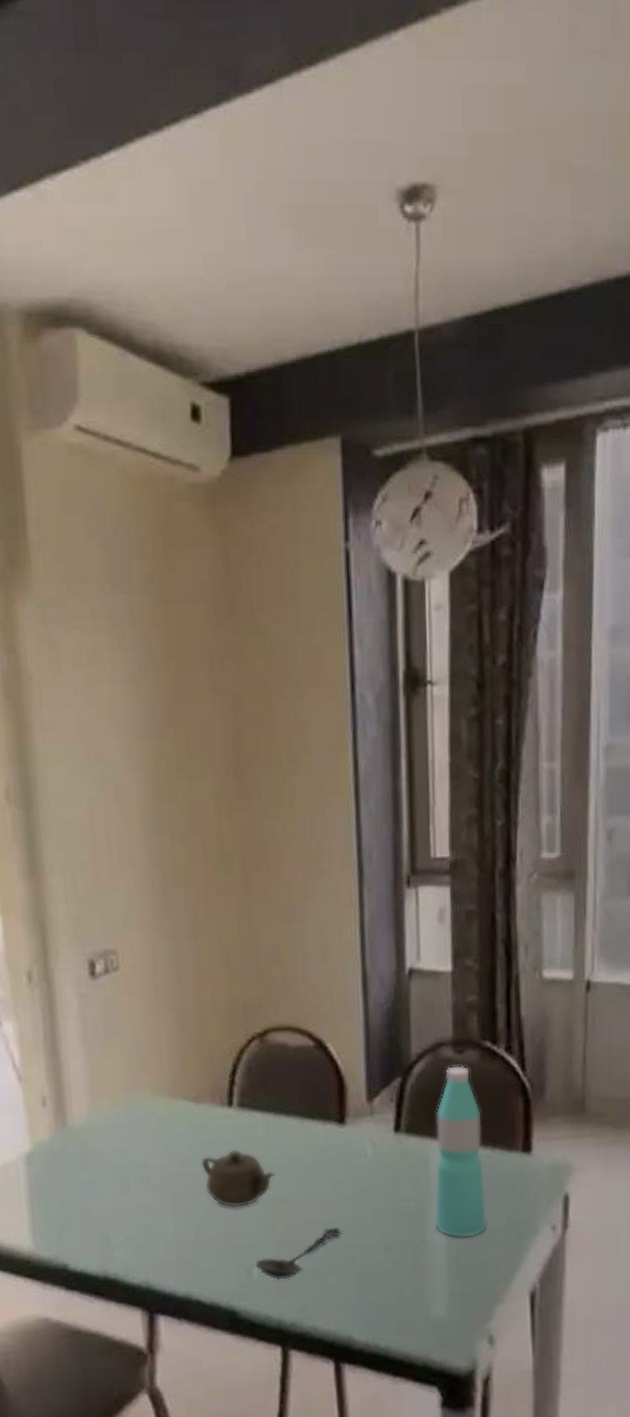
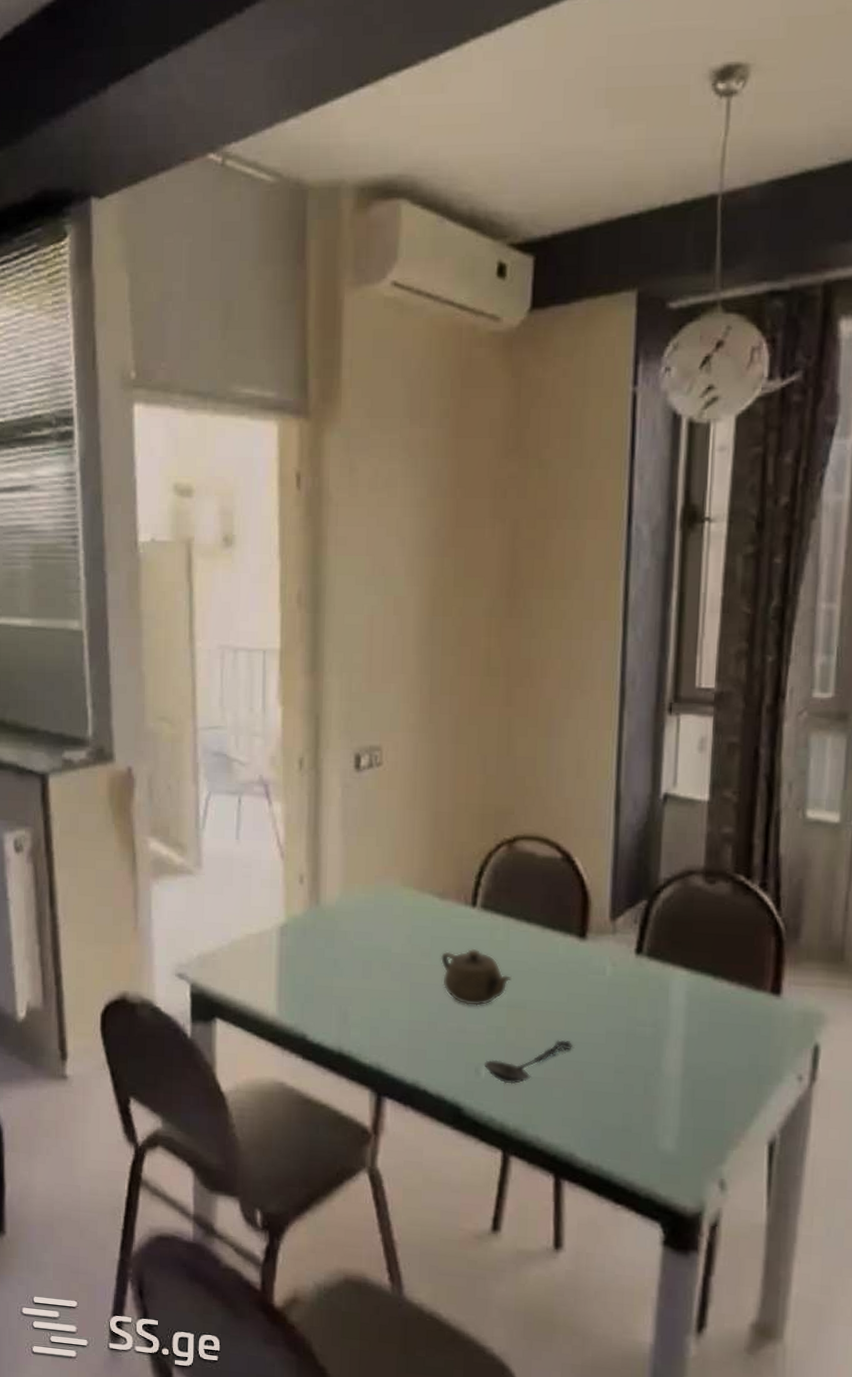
water bottle: present [434,1065,488,1238] -> none [671,895,729,1073]

